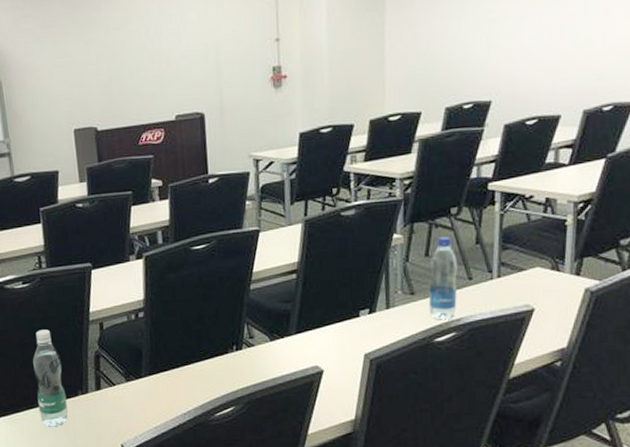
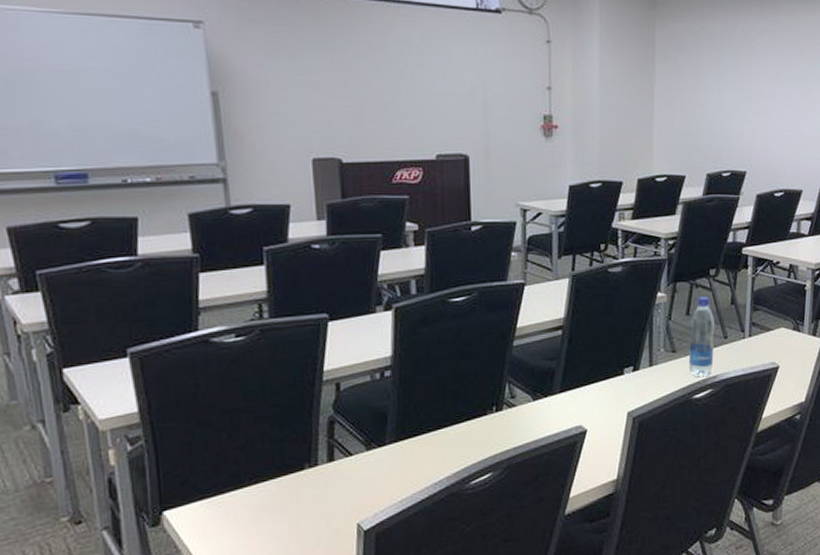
bottle: present [32,329,68,427] -> none [244,392,290,509]

